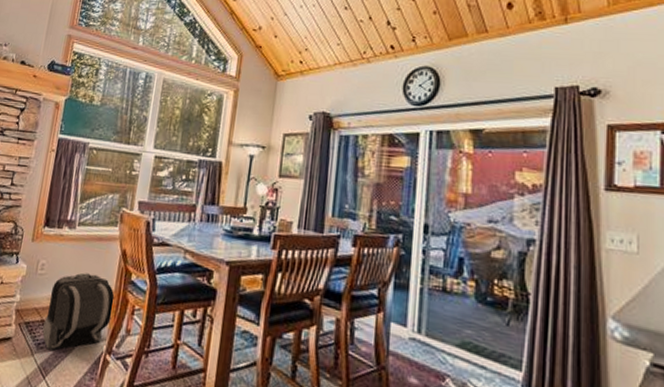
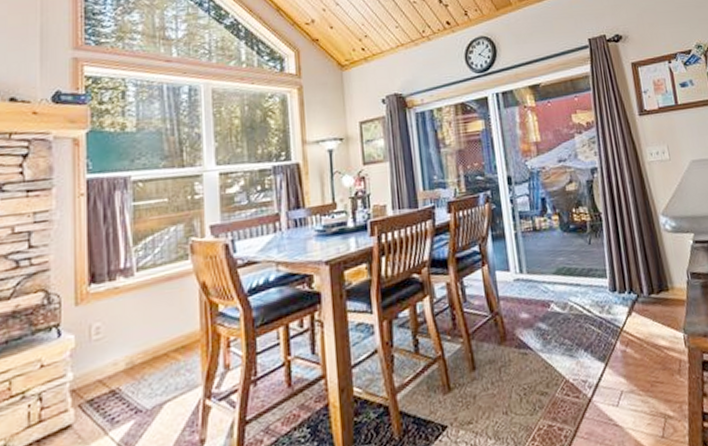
backpack: present [42,273,115,352] -> none [114,318,203,422]

